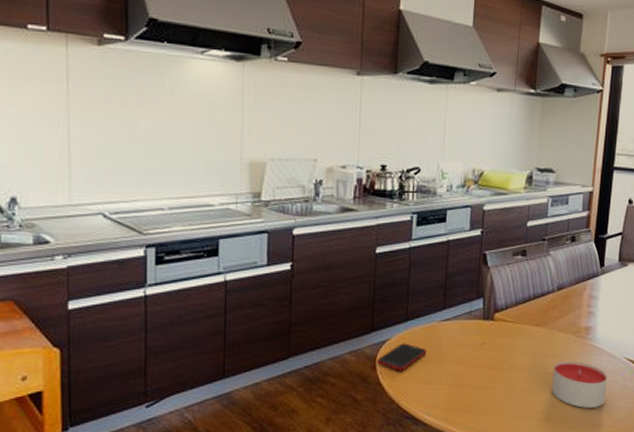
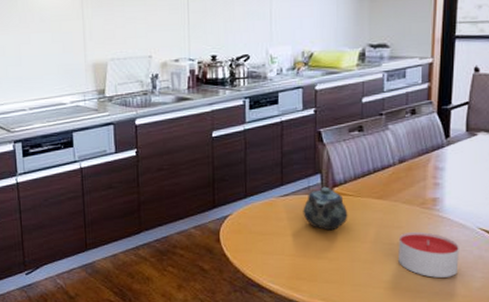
cell phone: present [377,343,427,371] -> none [221,218,268,243]
teapot: none [463,312,507,359] -> present [303,186,348,231]

